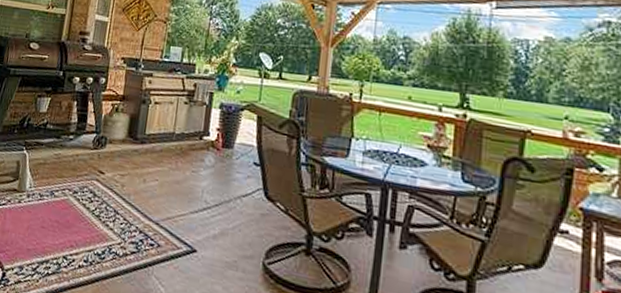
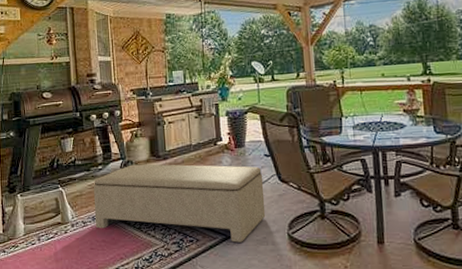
bench: none [52,141,248,261] -> present [93,164,266,243]

